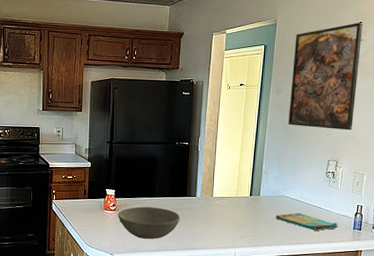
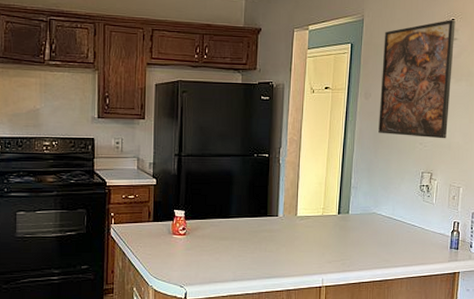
bowl: present [117,207,180,239] -> none [188,230,260,267]
dish towel: present [275,212,338,231] -> none [366,231,434,251]

